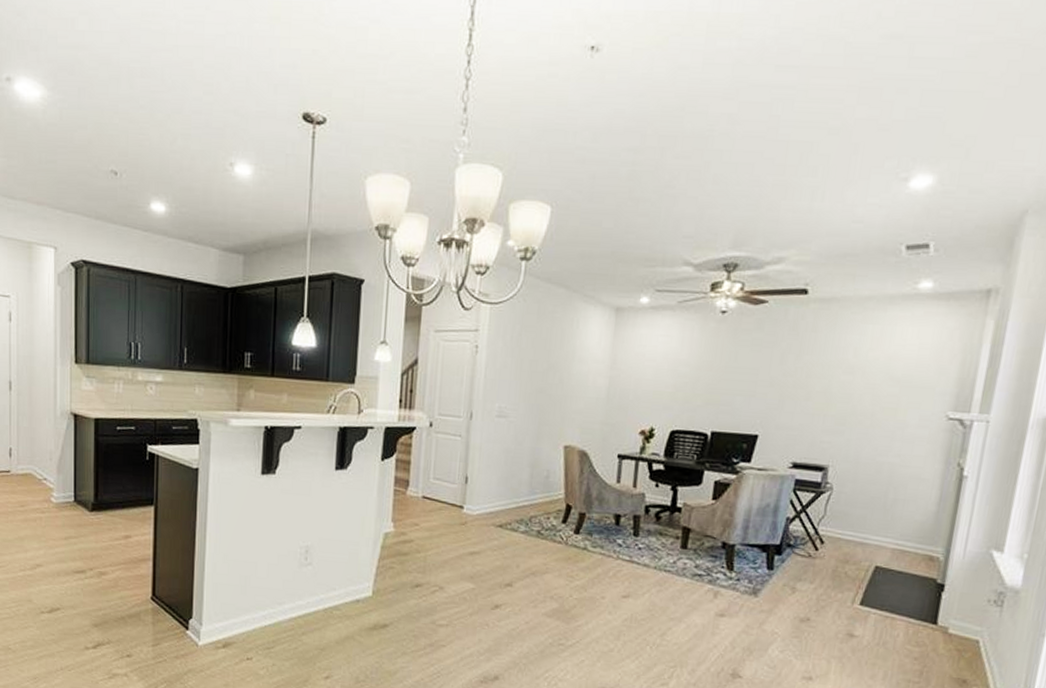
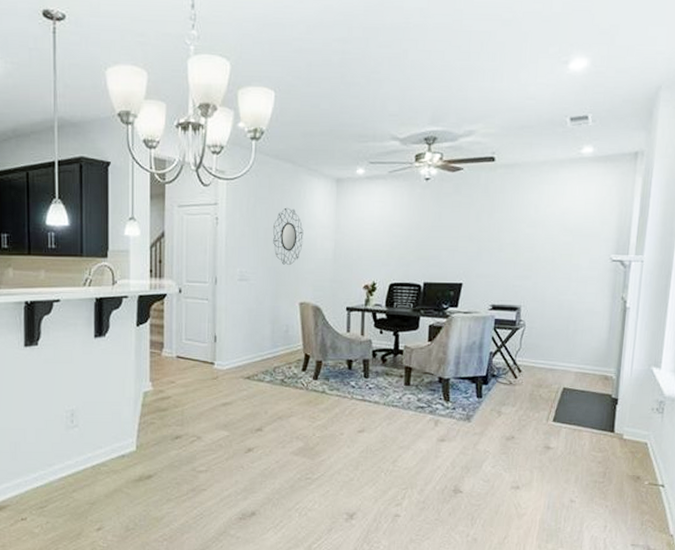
home mirror: none [538,337,574,403] -> present [273,207,304,265]

